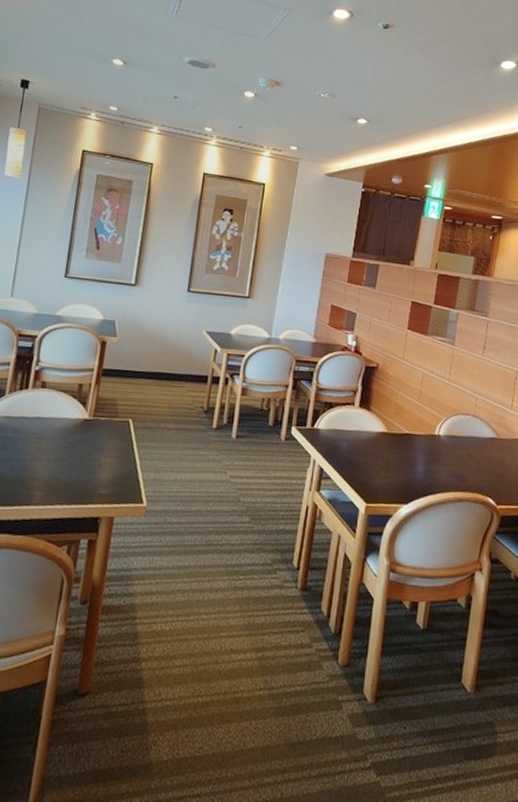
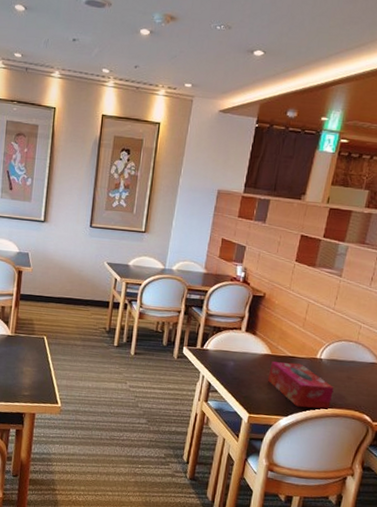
tissue box: none [385,440,455,493] -> present [268,361,334,410]

